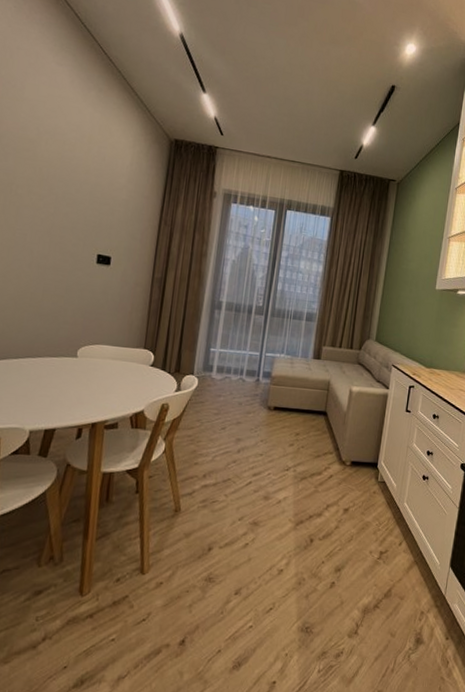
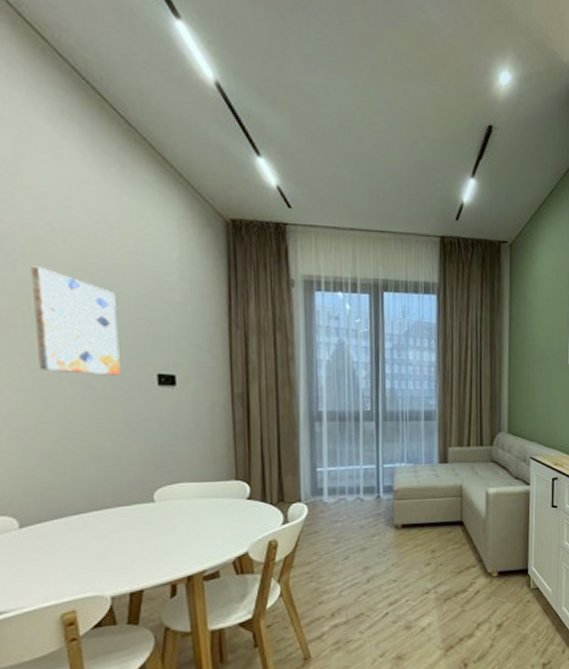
wall art: none [9,159,77,252] -> present [30,266,120,376]

